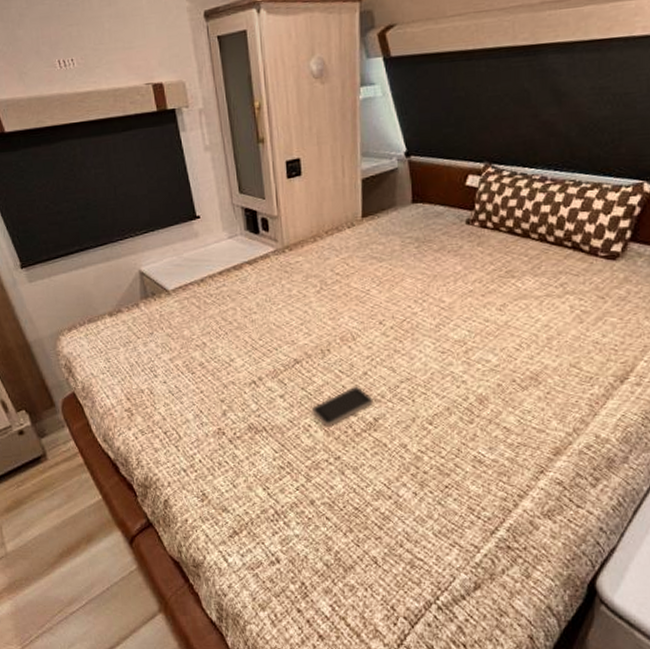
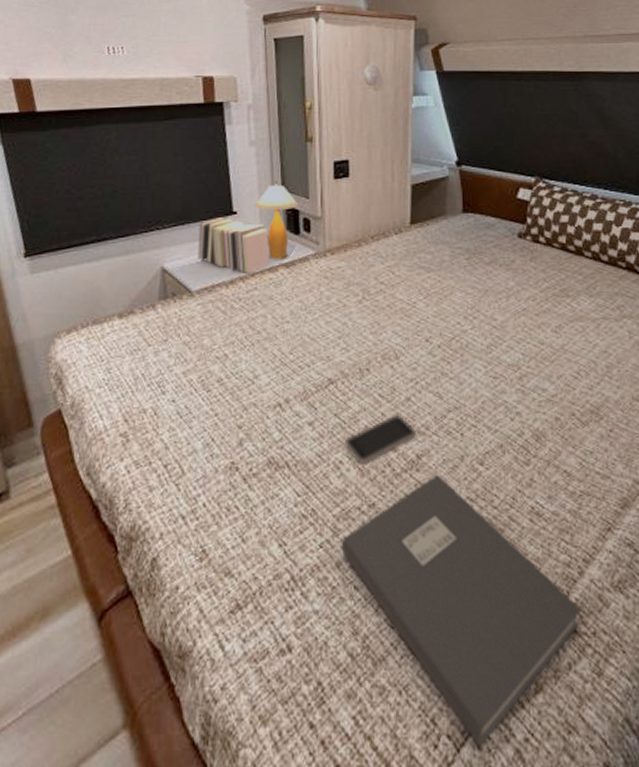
books: none [167,221,234,273] -> present [198,216,270,275]
table lamp: none [214,184,256,259] -> present [254,181,299,261]
book: none [313,433,515,625] -> present [341,474,582,747]

